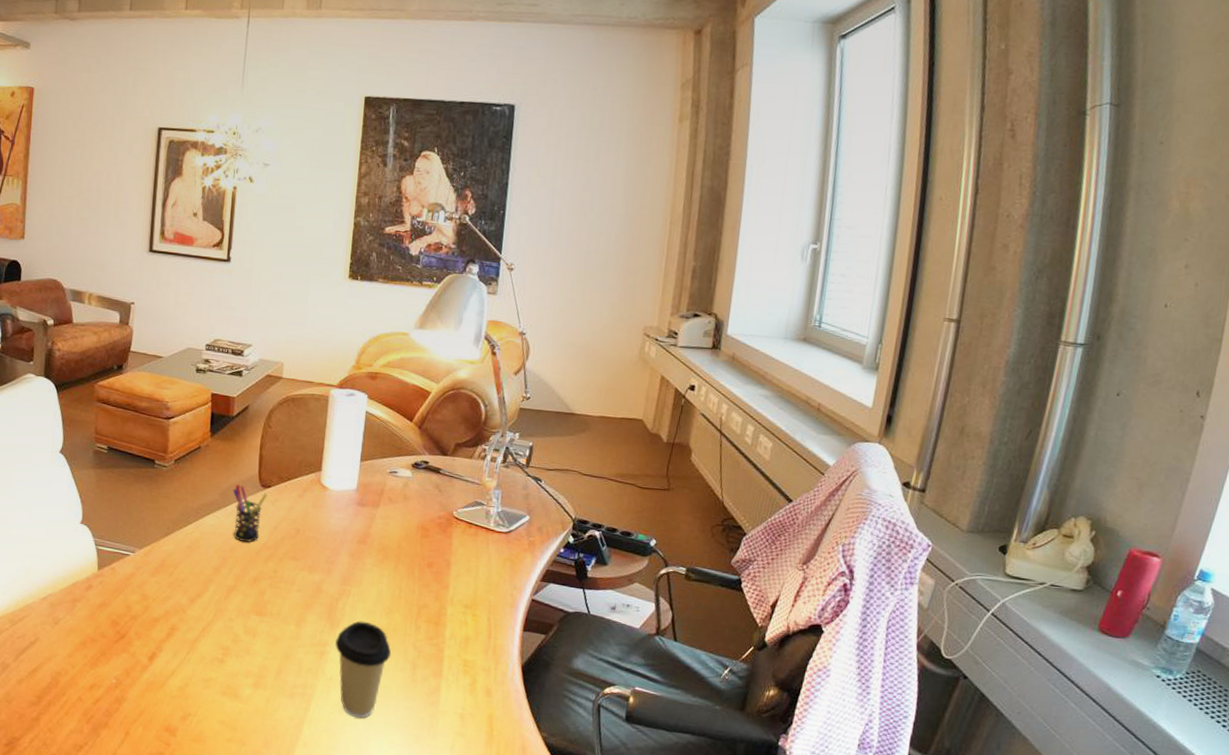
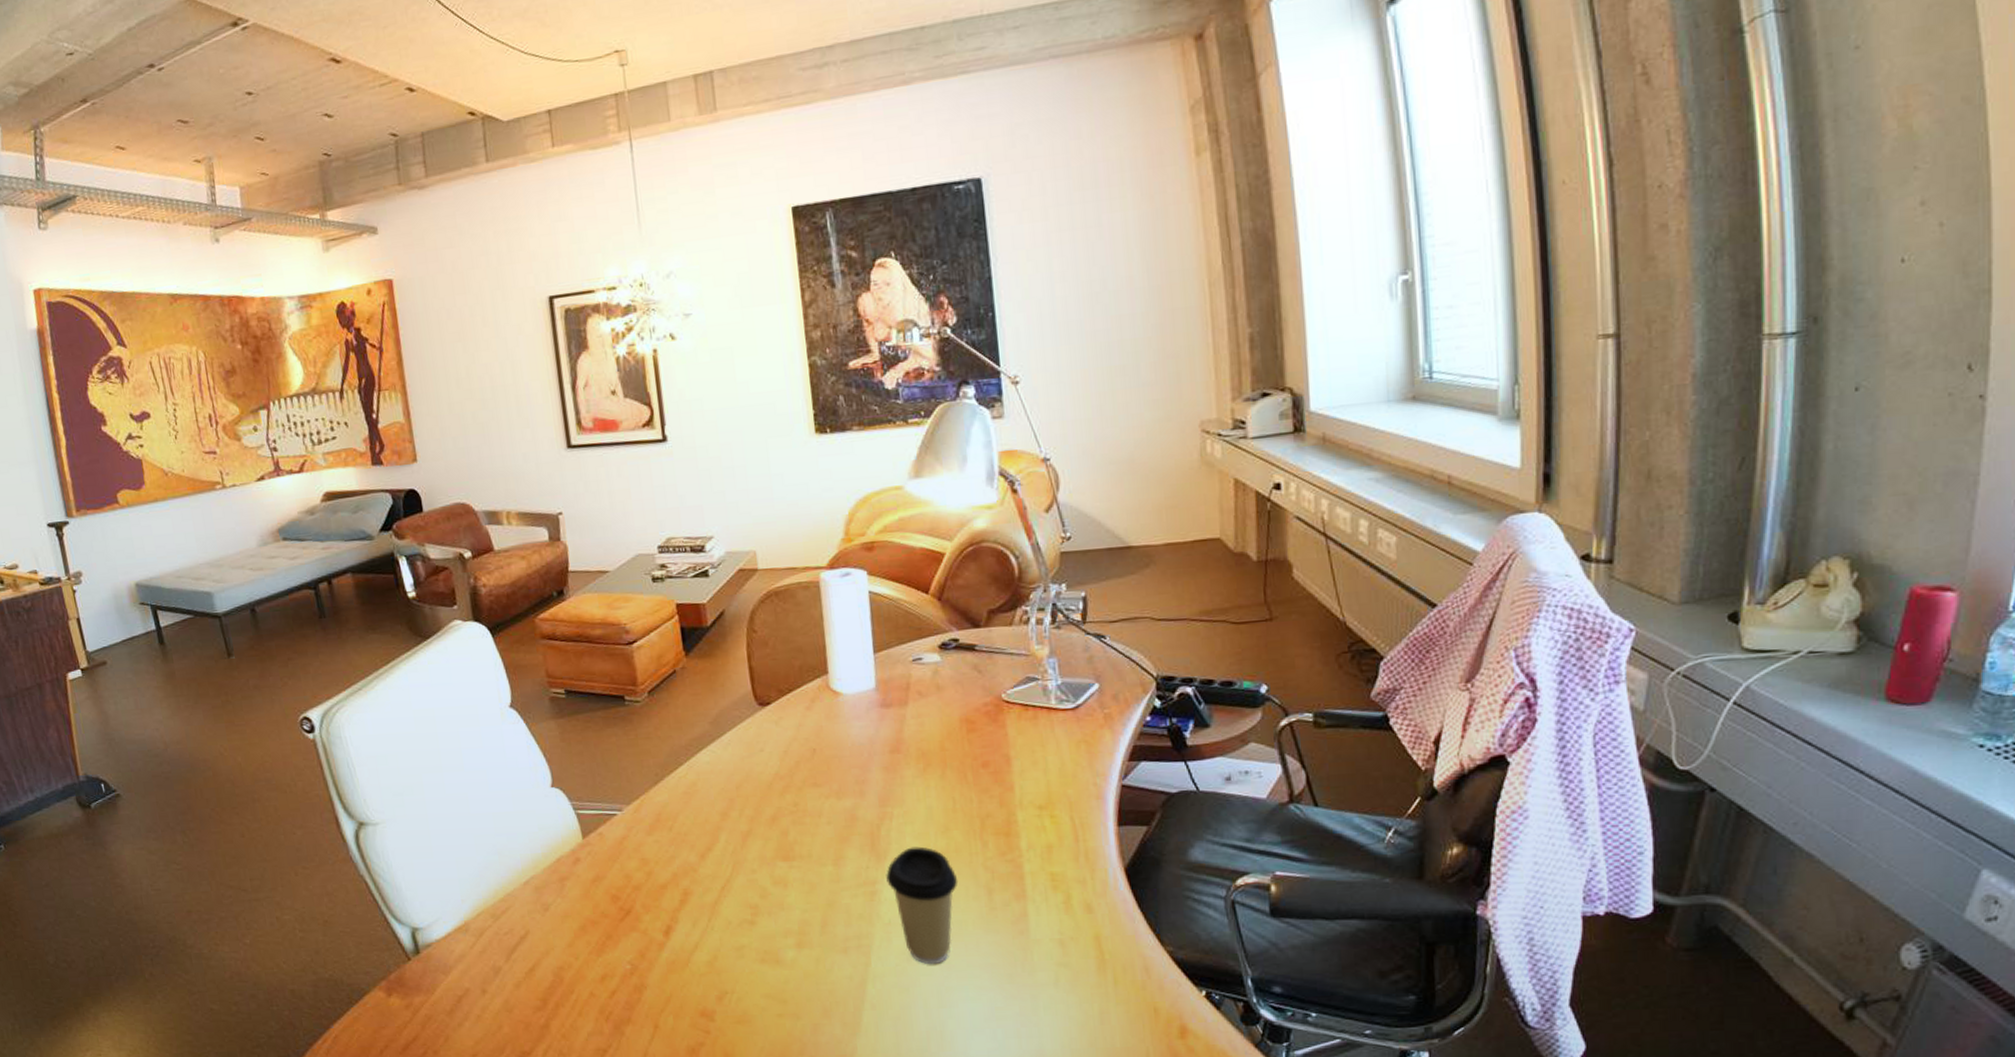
pen holder: present [232,484,268,543] -> none [724,707,768,776]

